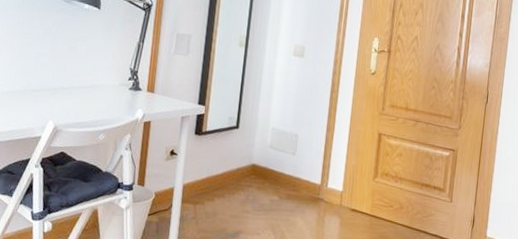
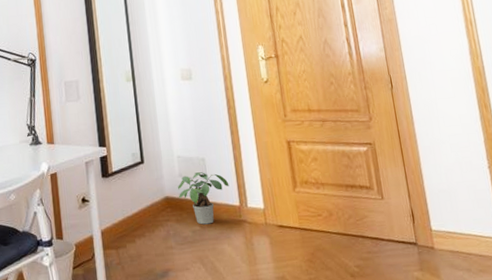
potted plant: none [264,146,316,197] -> present [178,172,229,225]

